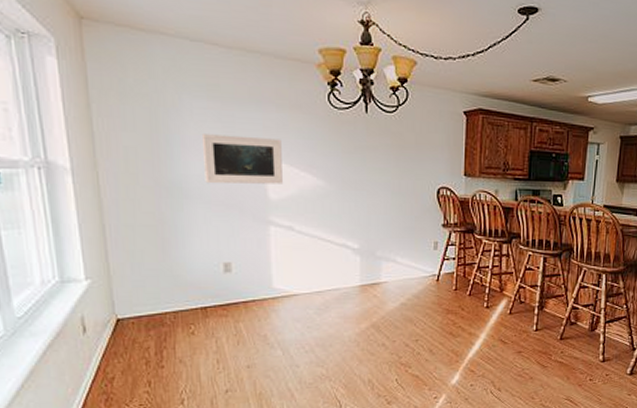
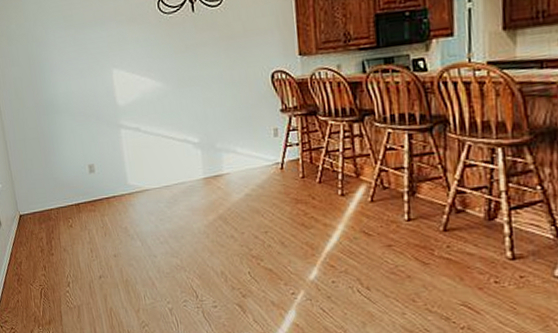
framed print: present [201,134,283,184] -> none [63,51,128,99]

